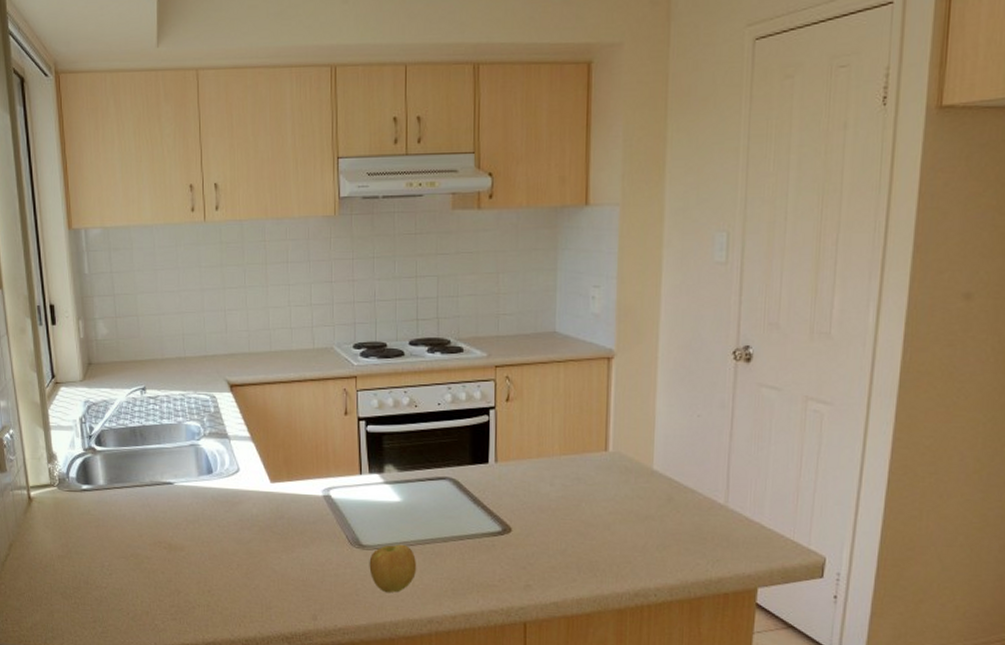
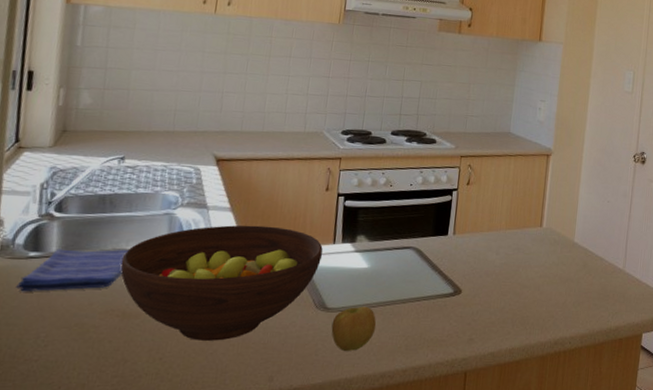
dish towel: none [77,481,164,523] -> present [16,249,129,292]
fruit bowl: none [159,455,349,576] -> present [120,225,323,341]

